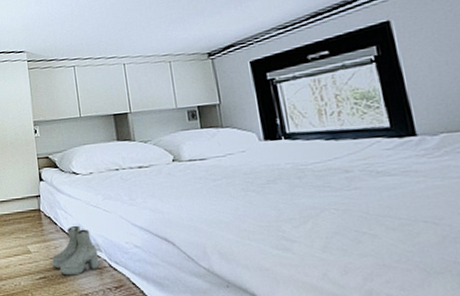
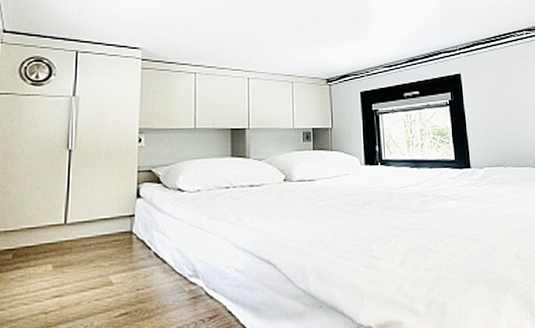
boots: present [51,225,100,276] -> none [138,249,195,309]

